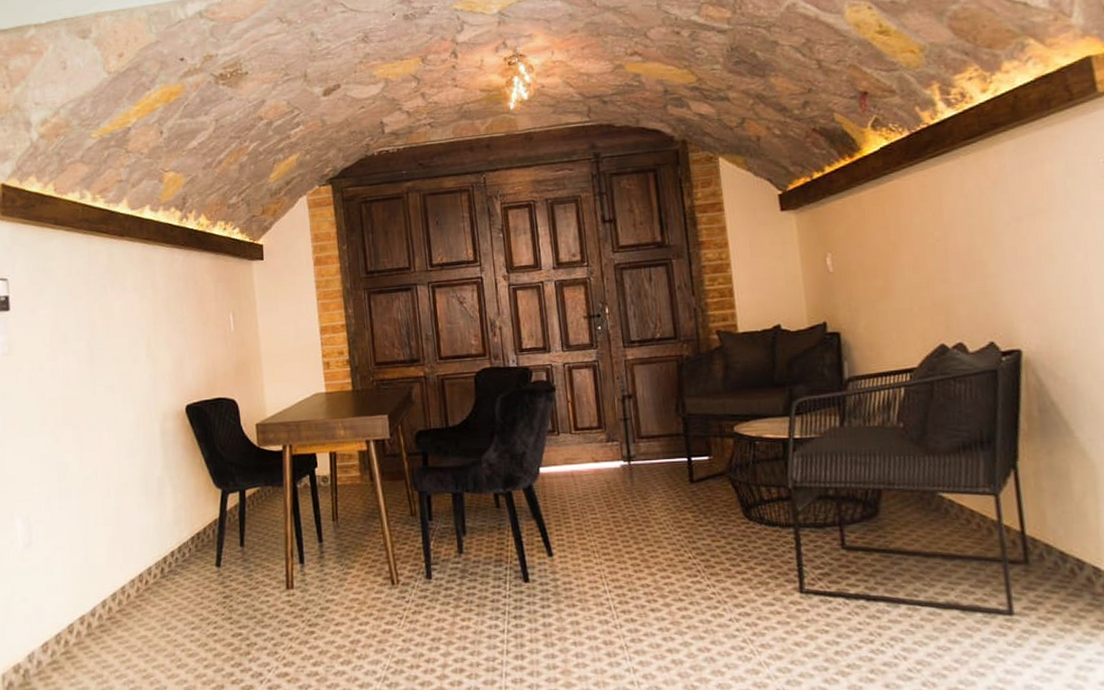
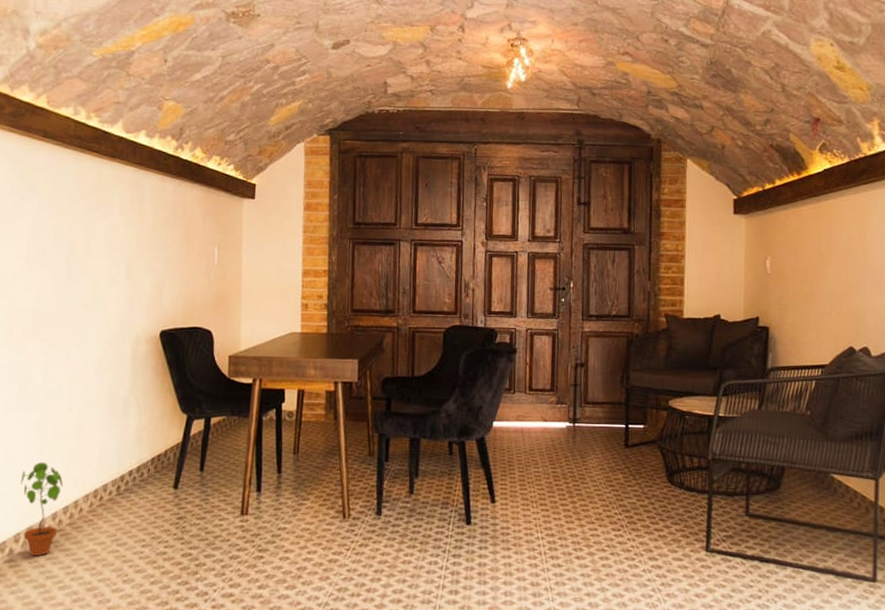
potted plant: none [68,549,110,646] -> present [20,462,64,556]

